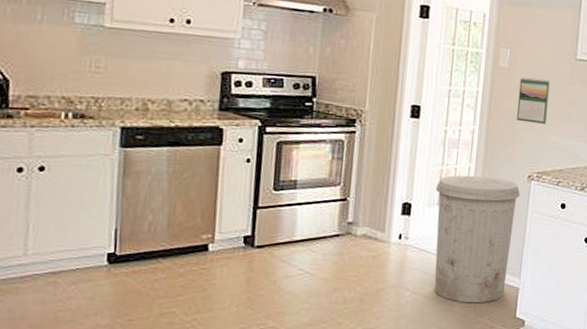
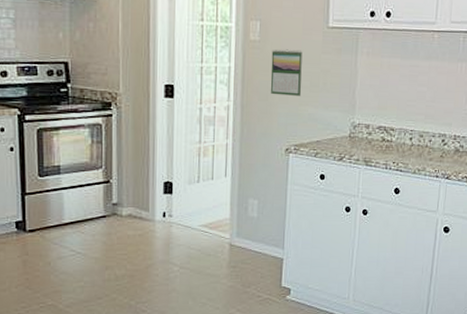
trash can: present [434,175,521,304] -> none [195,151,279,275]

